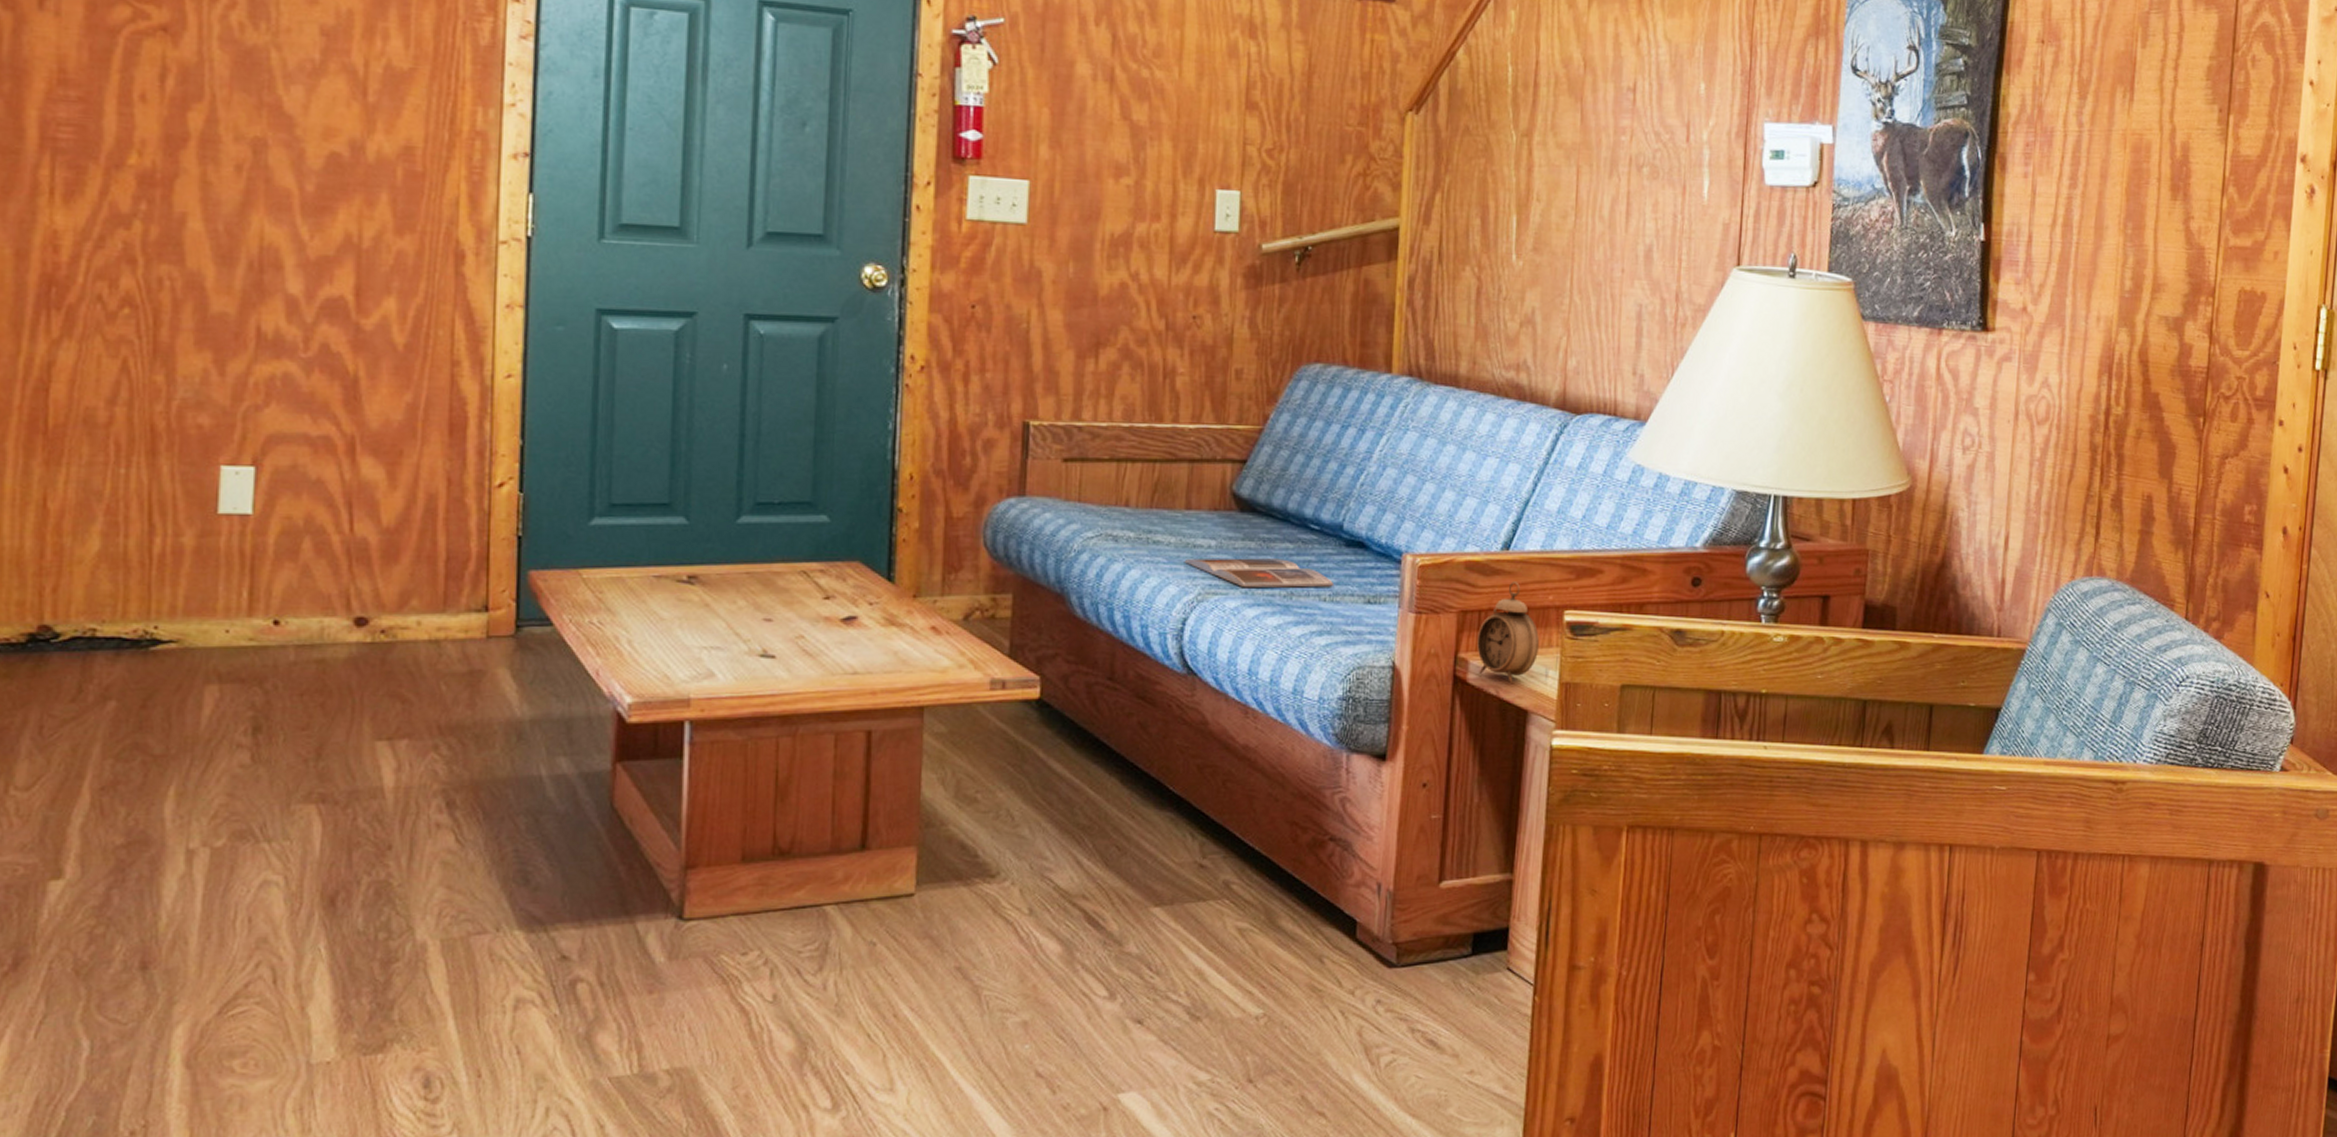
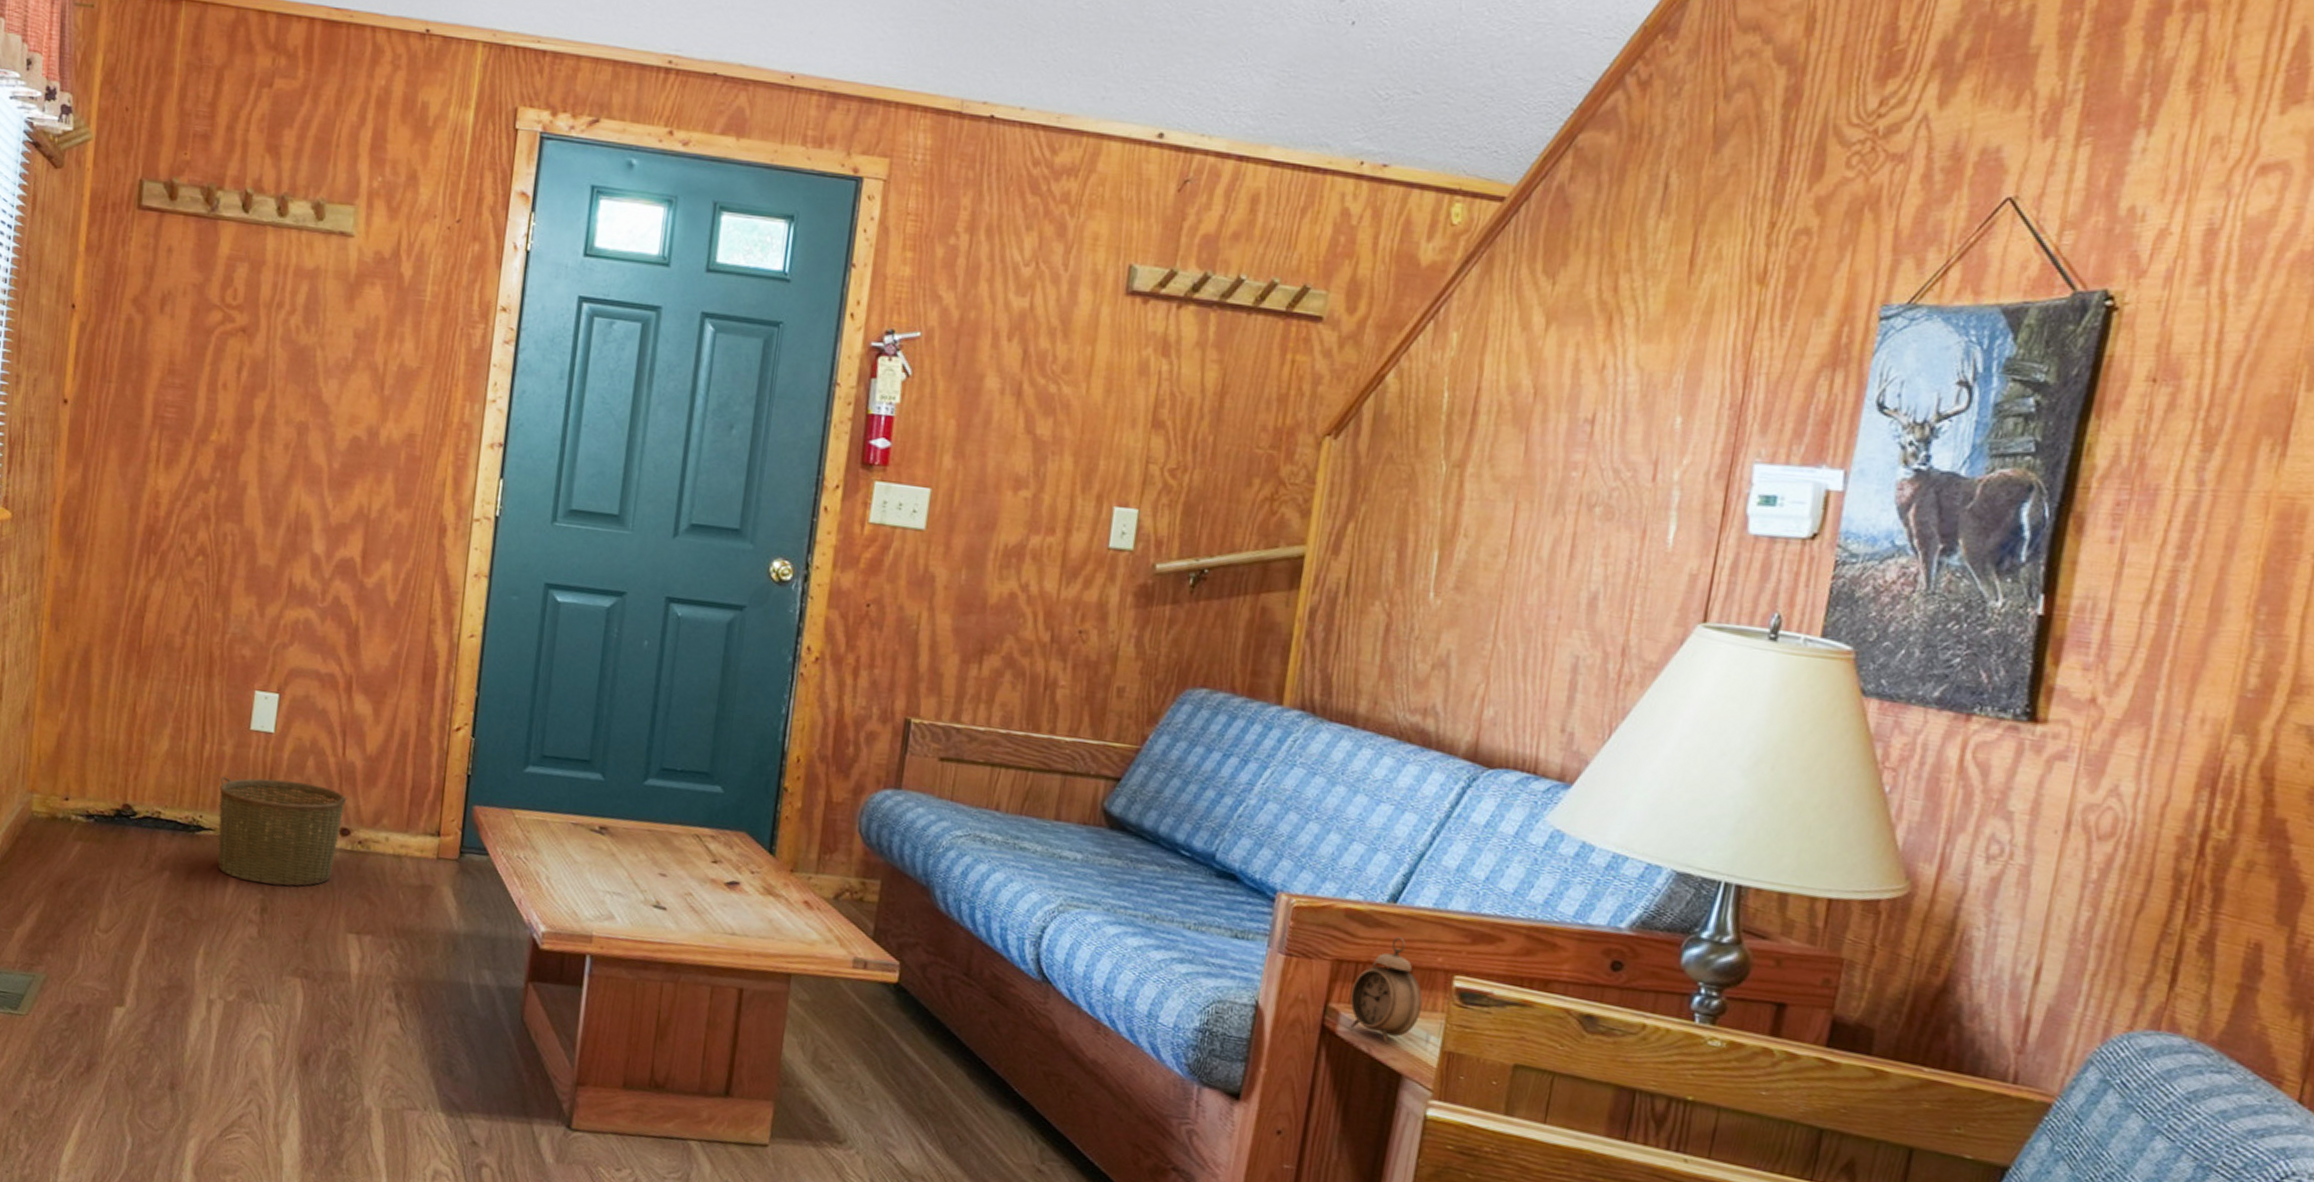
basket: none [180,569,361,698] -> present [217,776,347,887]
magazine: present [1184,558,1335,588] -> none [1048,868,1201,916]

